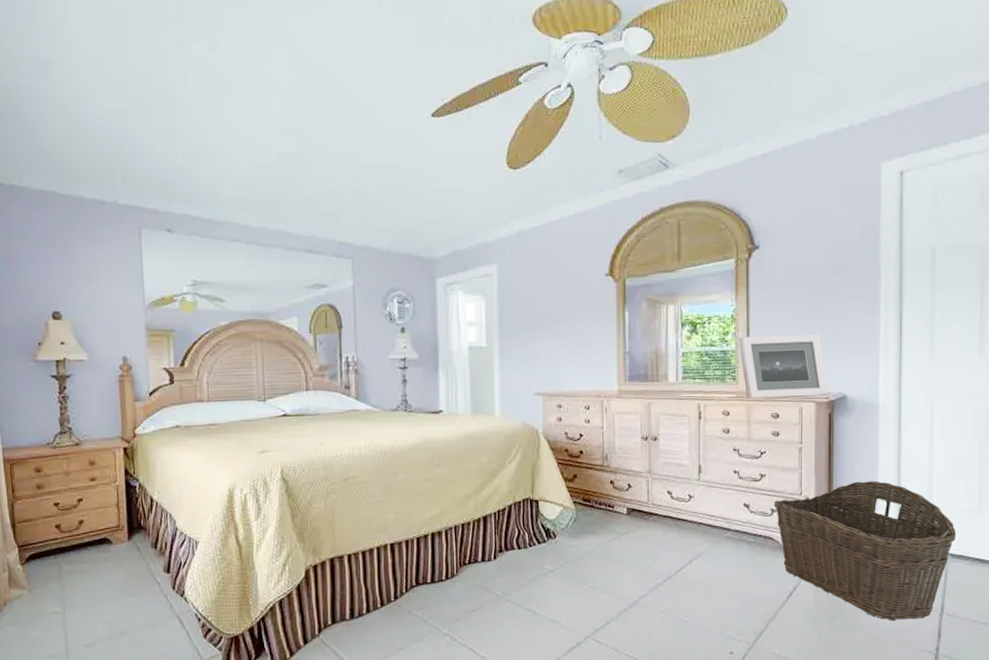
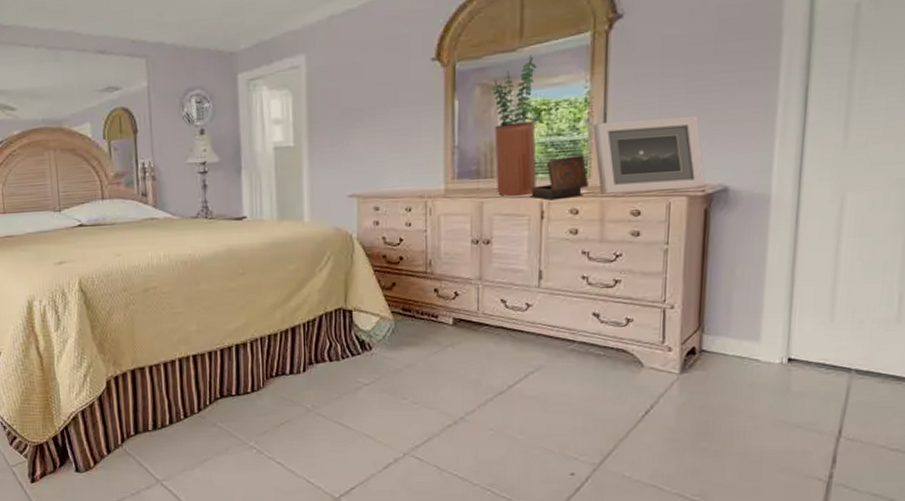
vase: none [656,275,694,399] -> present [492,55,537,197]
jewelry box: none [688,364,737,403] -> present [528,155,589,201]
wicker basket: present [773,481,957,620] -> none [629,285,865,443]

